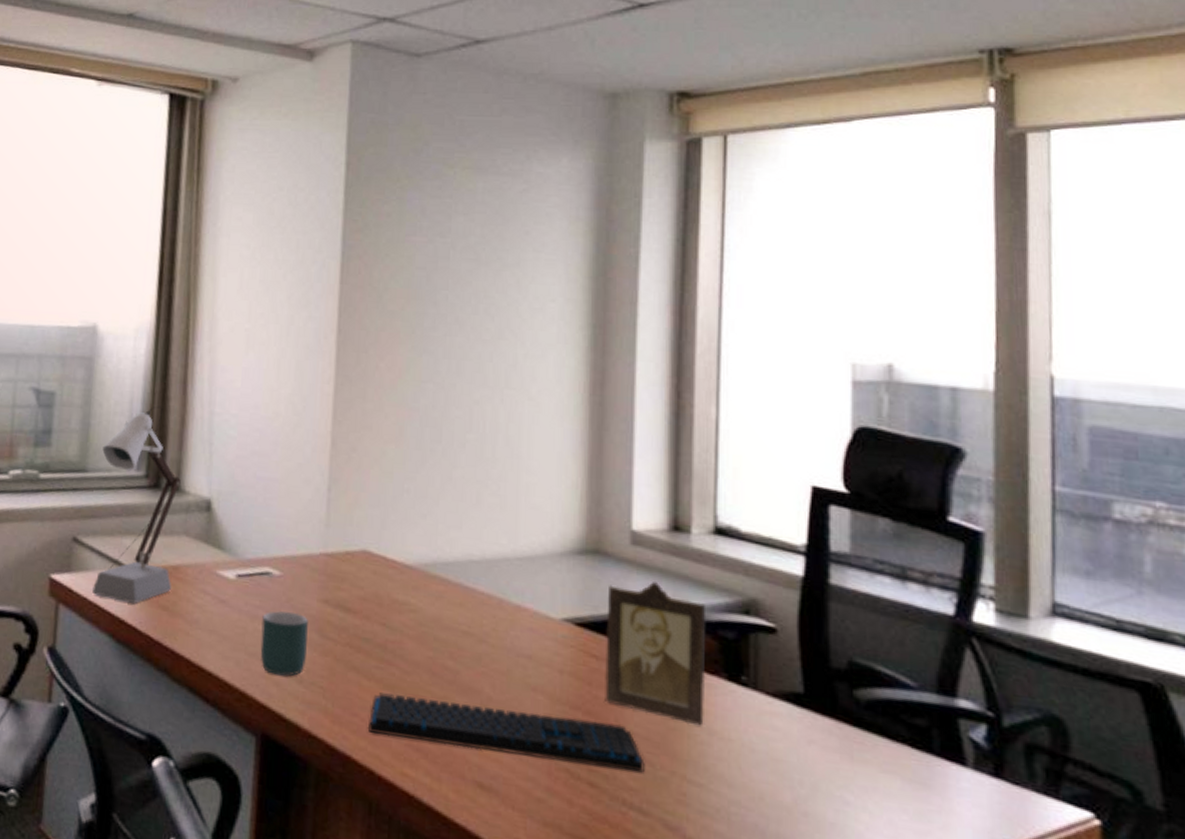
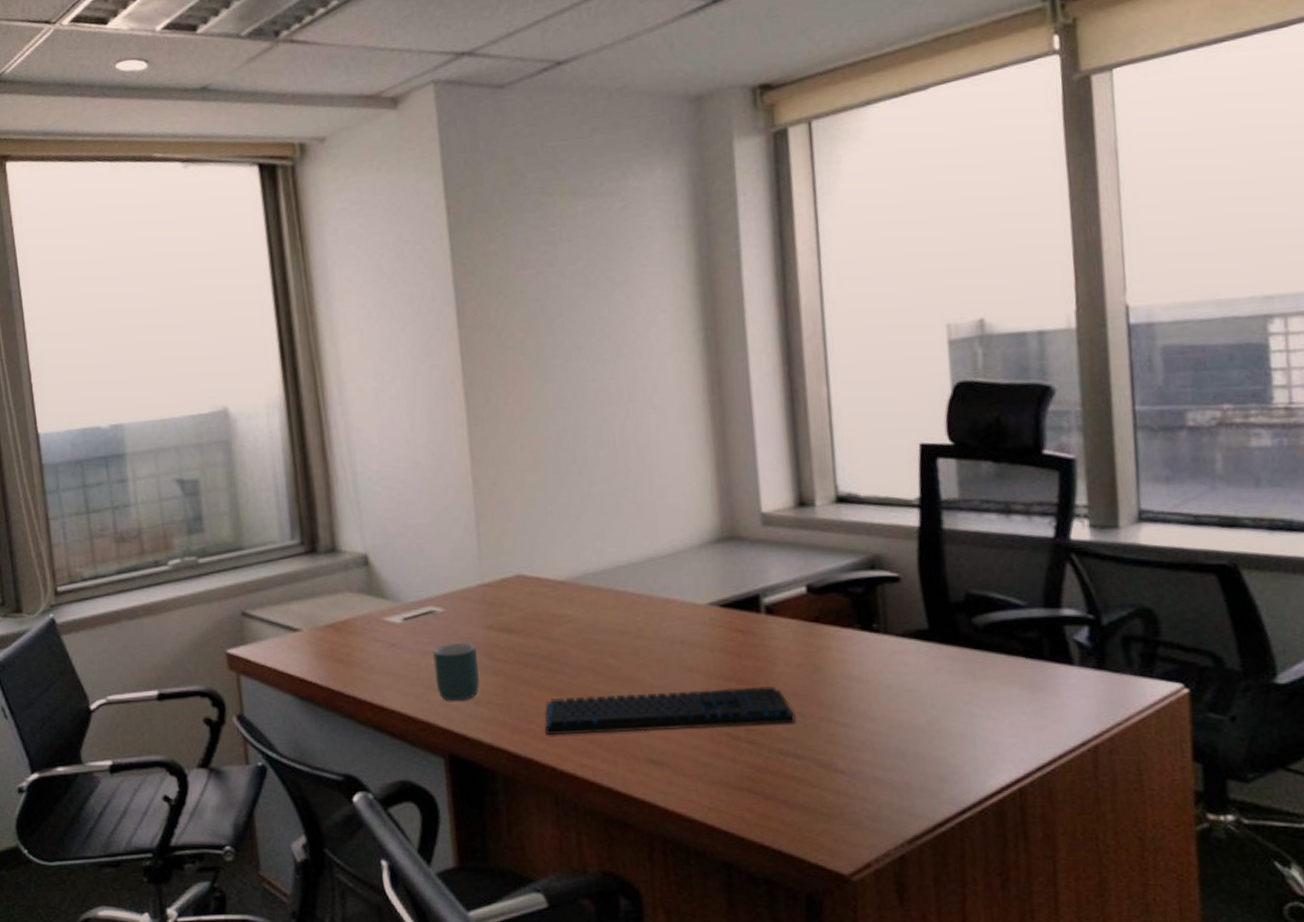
desk lamp: present [92,406,181,603] -> none [254,475,344,662]
photo frame: present [605,582,707,726] -> none [746,555,844,675]

